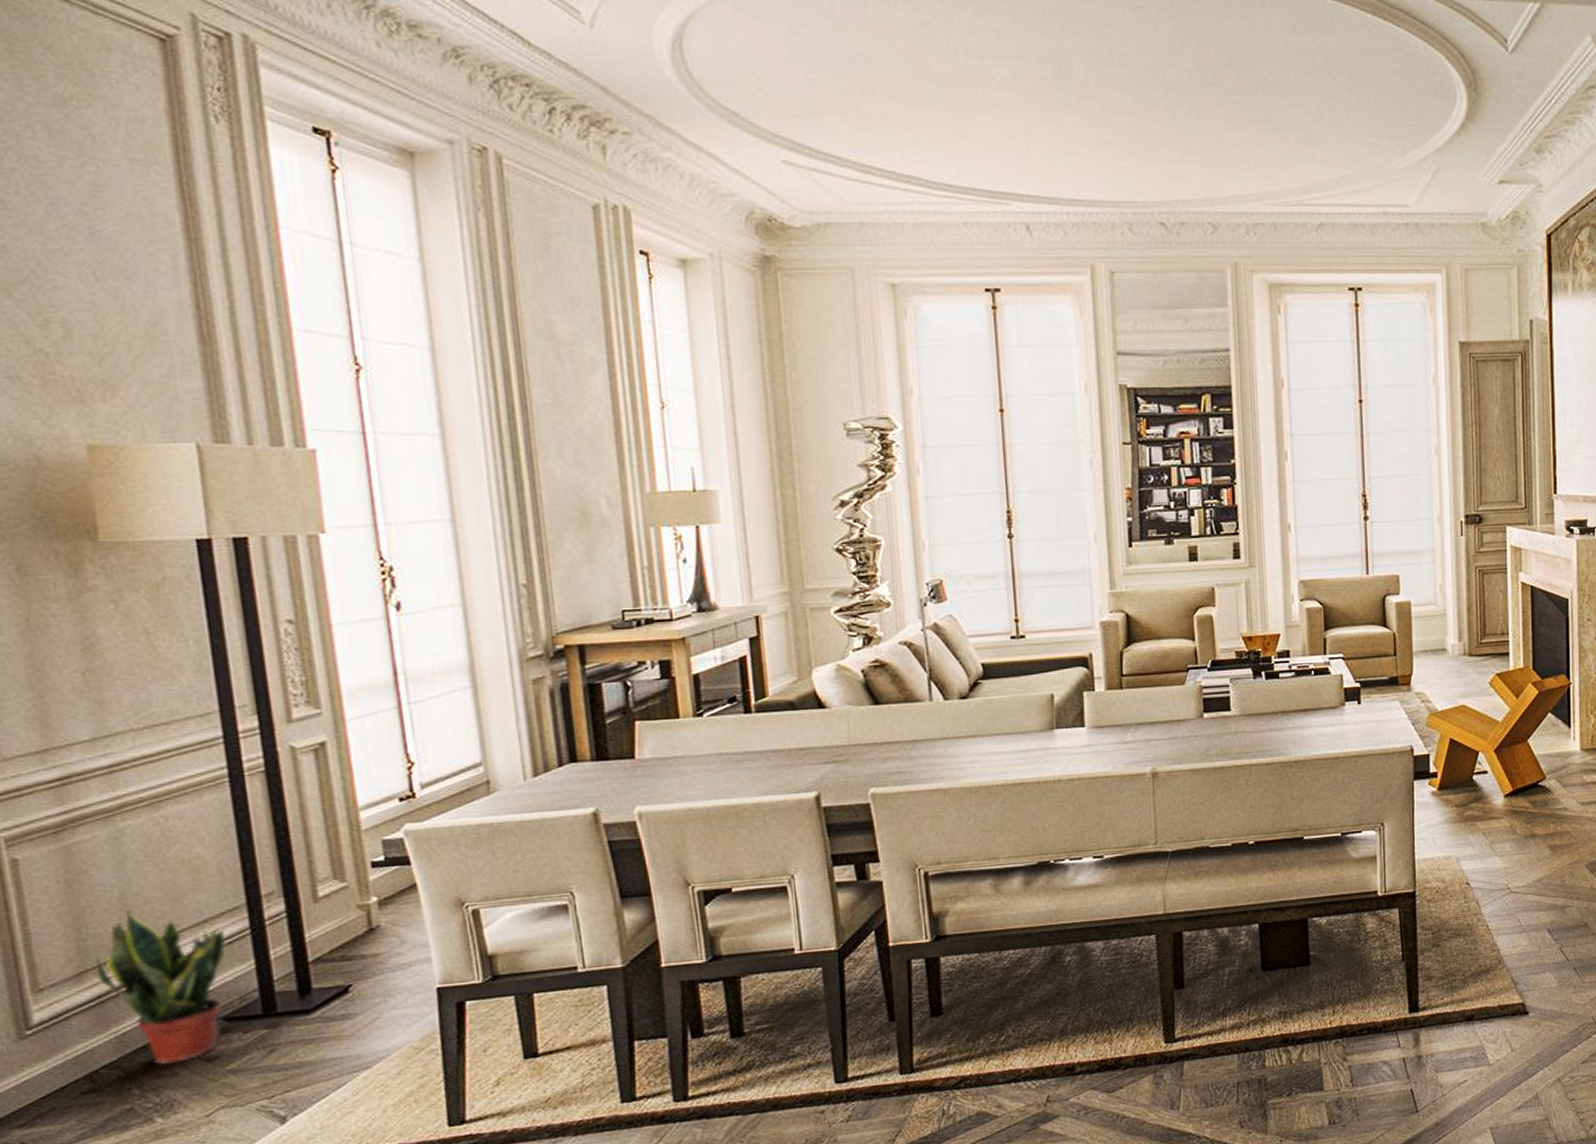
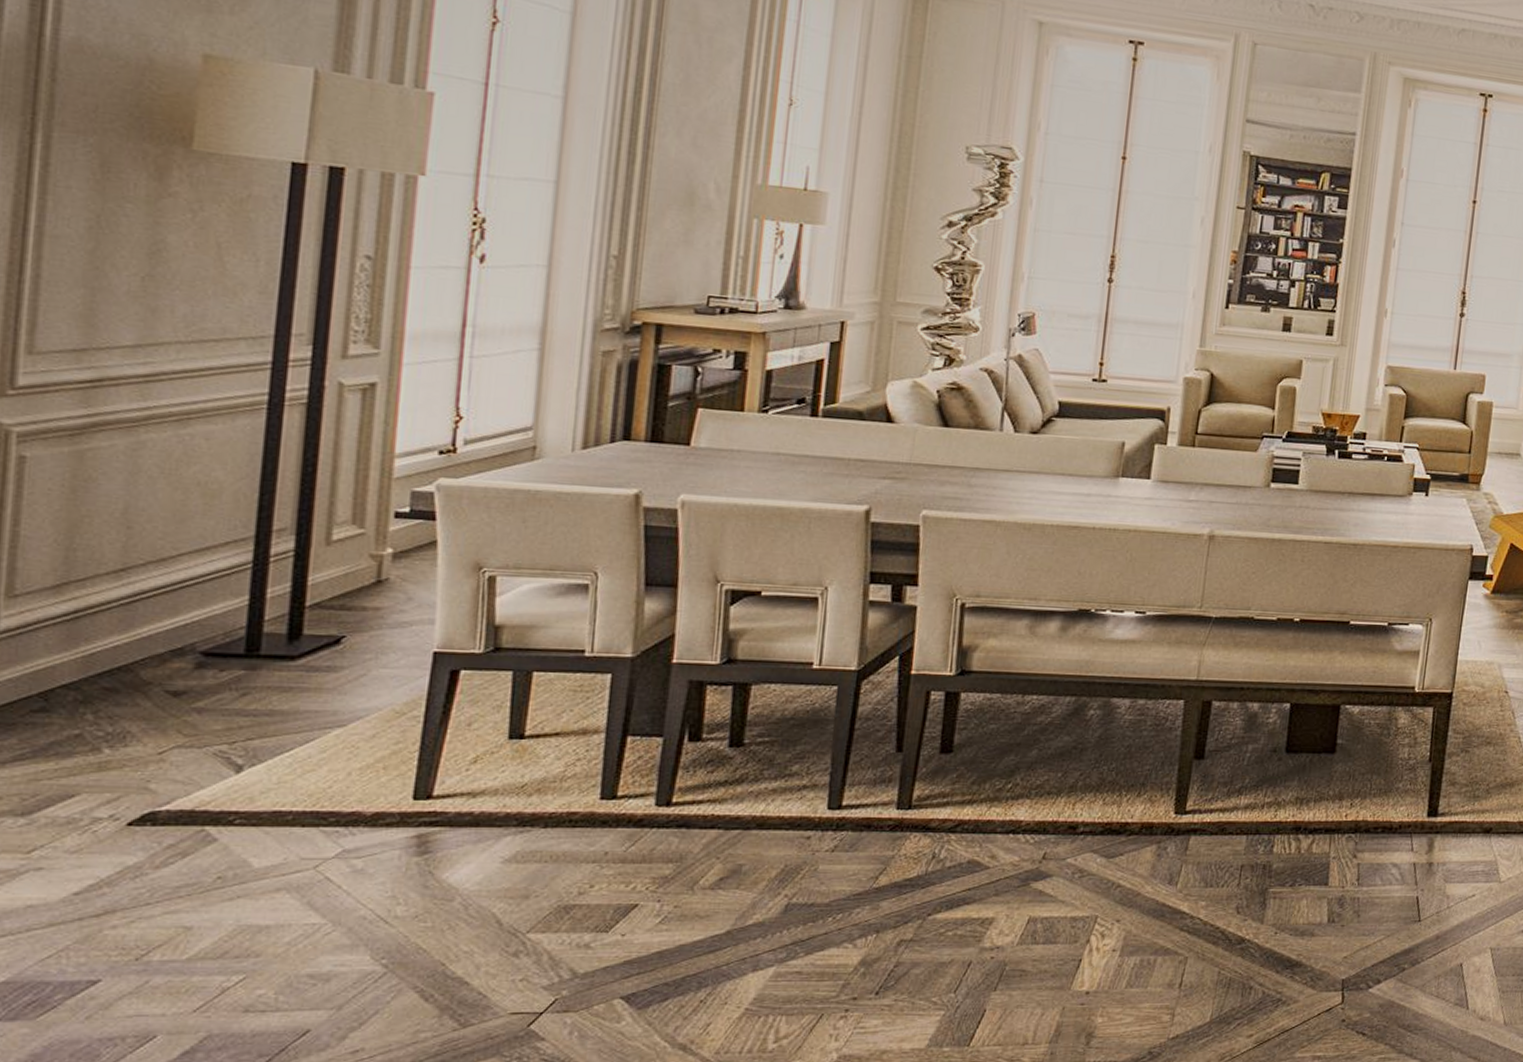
potted plant: present [95,910,228,1065] -> none [78,526,225,694]

